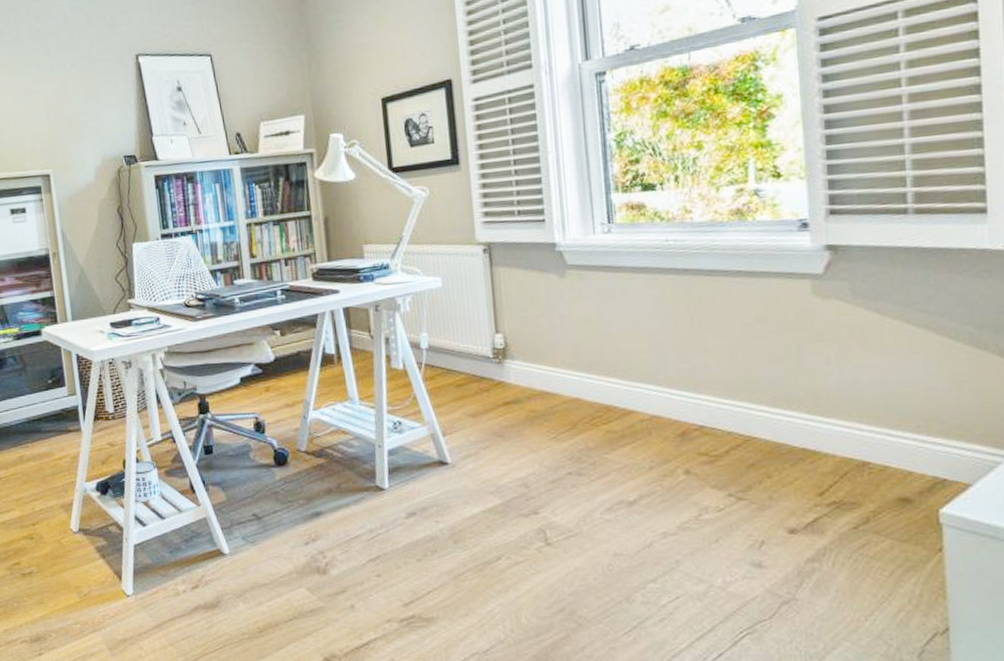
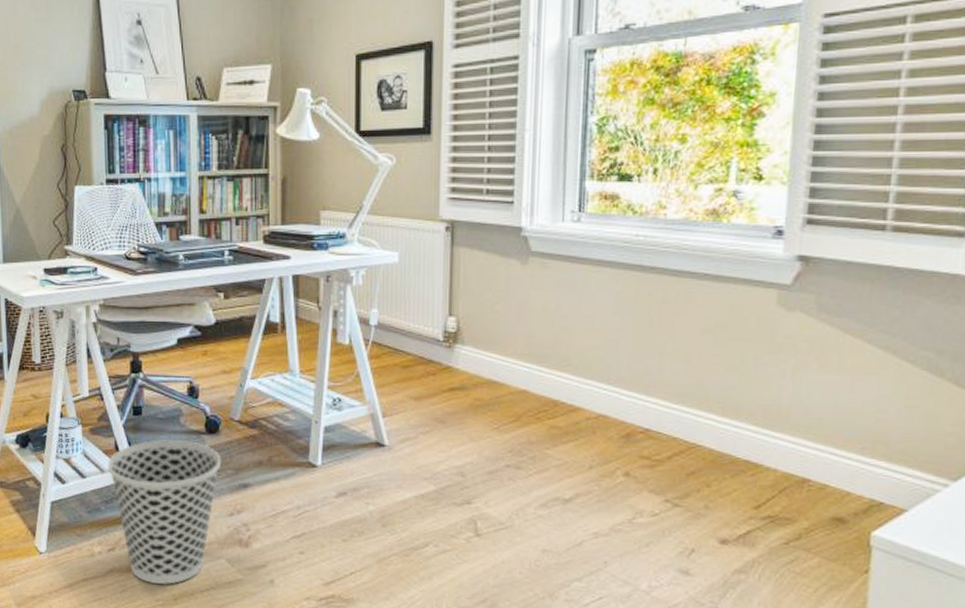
wastebasket: none [184,475,293,617] -> present [107,440,222,584]

